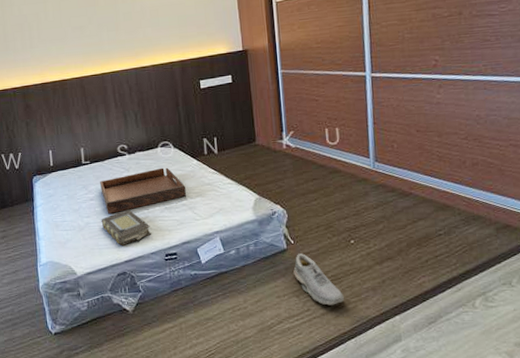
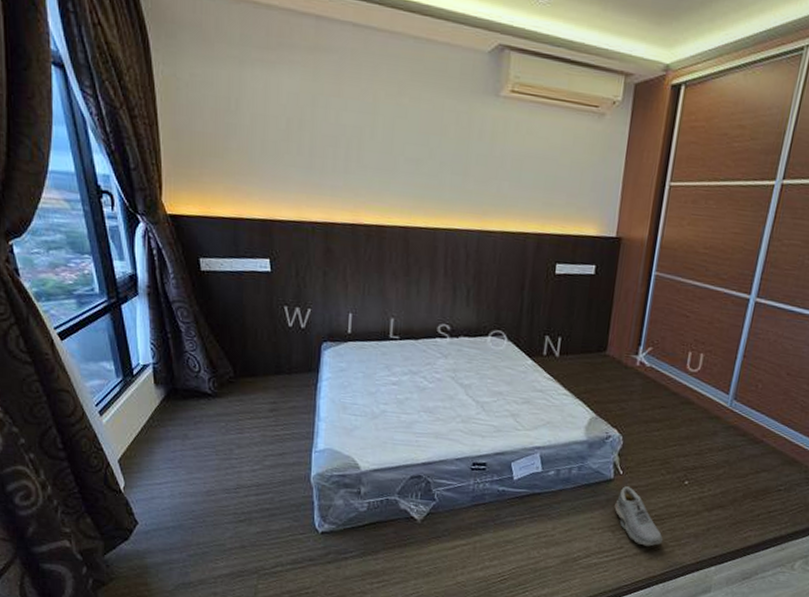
serving tray: present [100,167,187,214] -> none [407,361,513,405]
book: present [101,209,152,246] -> none [401,403,461,446]

